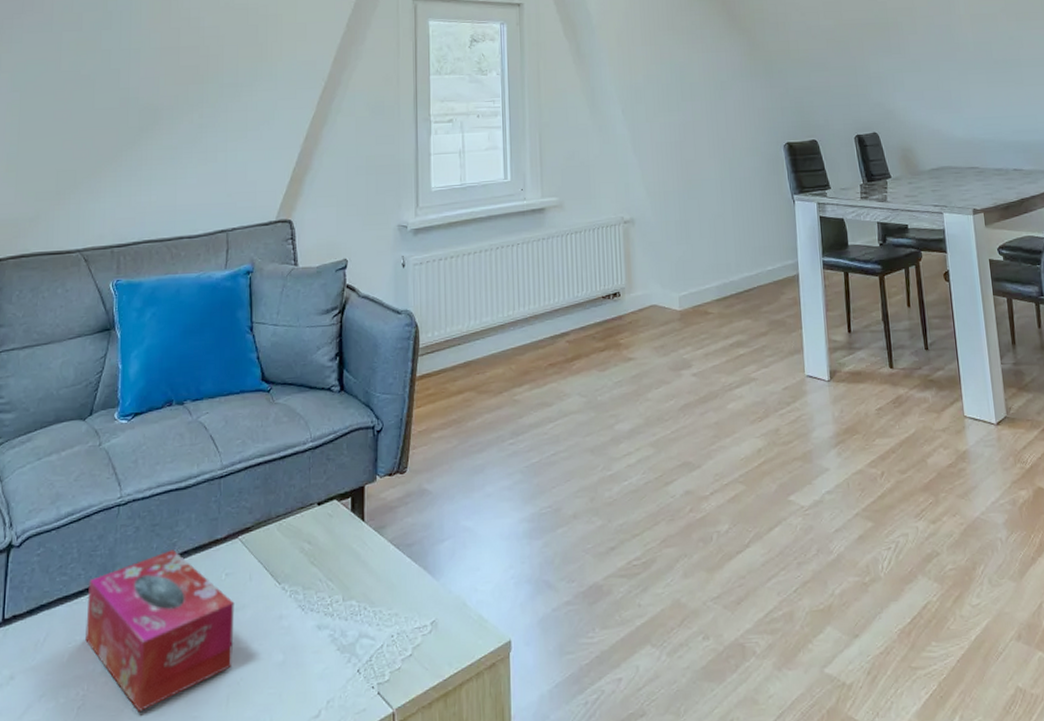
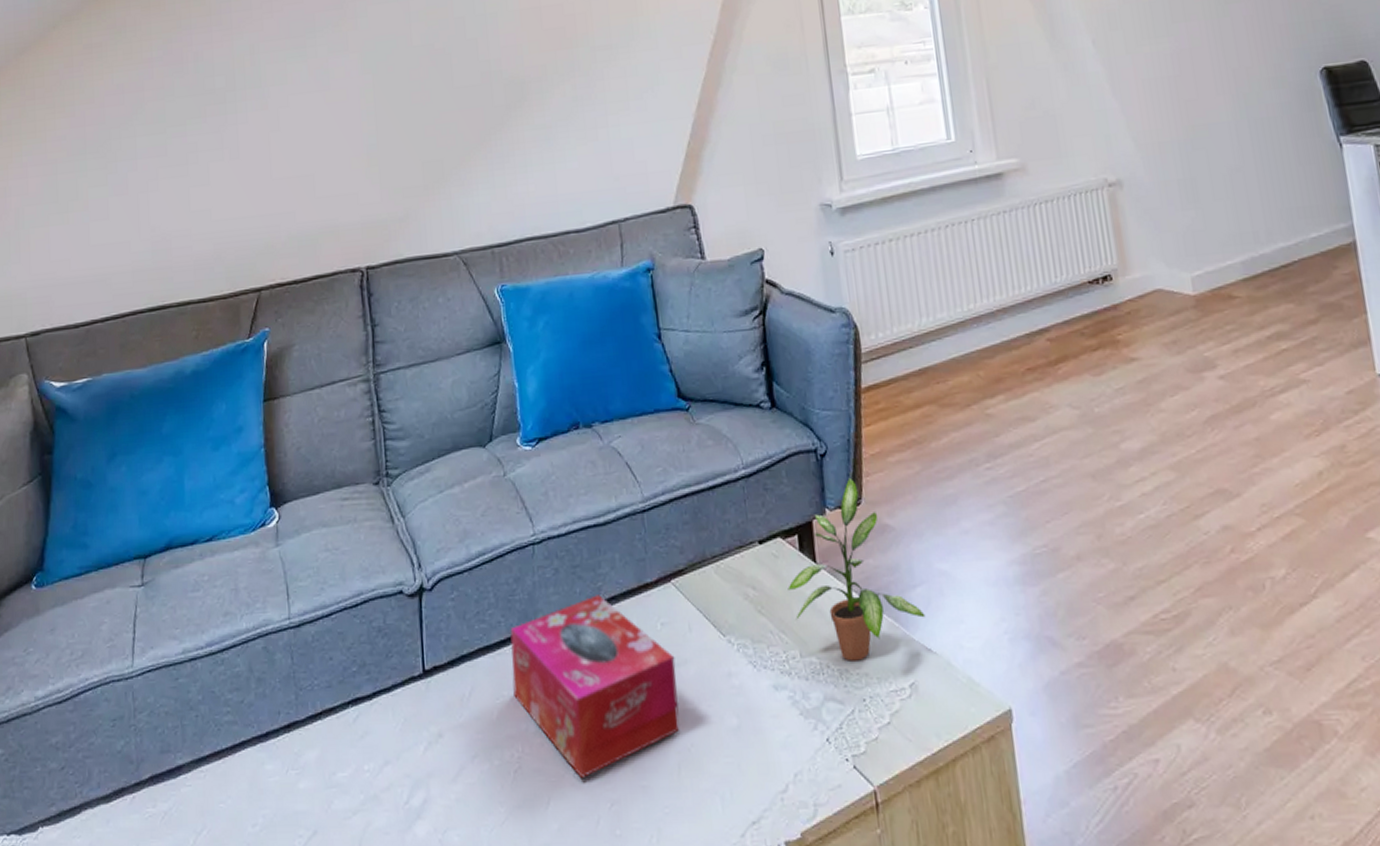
potted plant: none [338,450,450,604] -> present [787,477,926,661]

